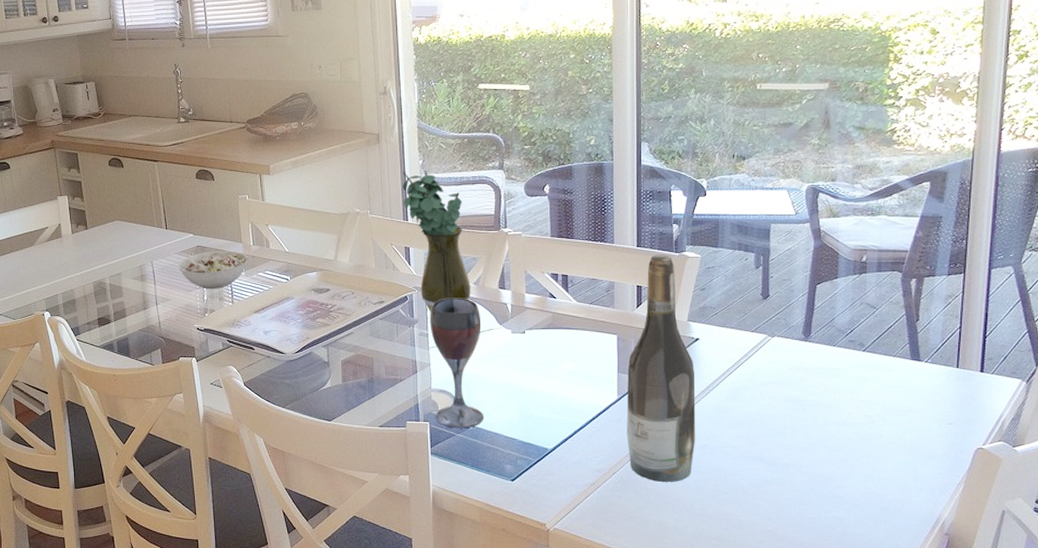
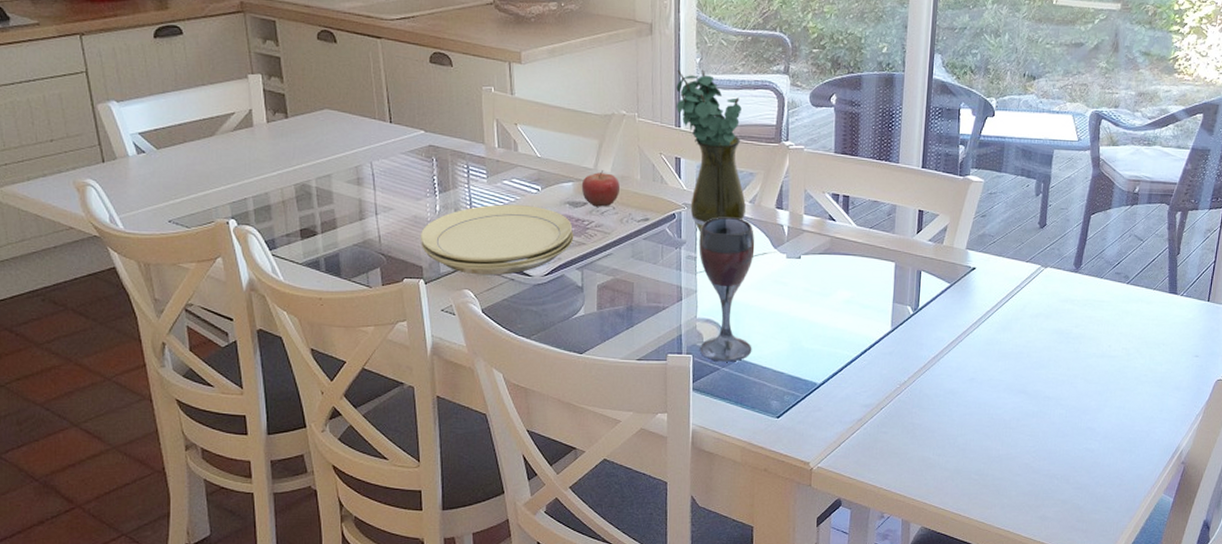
bowl: present [178,250,249,289] -> none [404,152,493,198]
plate: none [191,293,319,354] -> present [419,204,574,276]
fruit: none [324,261,357,292] -> present [581,170,620,207]
wine bottle: present [626,254,696,482] -> none [897,177,969,417]

